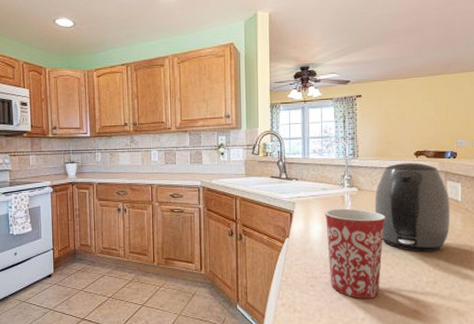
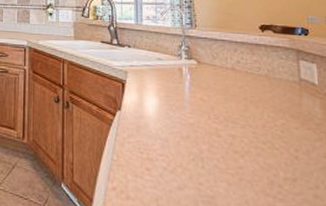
mug: present [325,208,385,298] -> none [160,81,230,192]
kettle: present [374,163,450,252] -> none [216,37,308,142]

